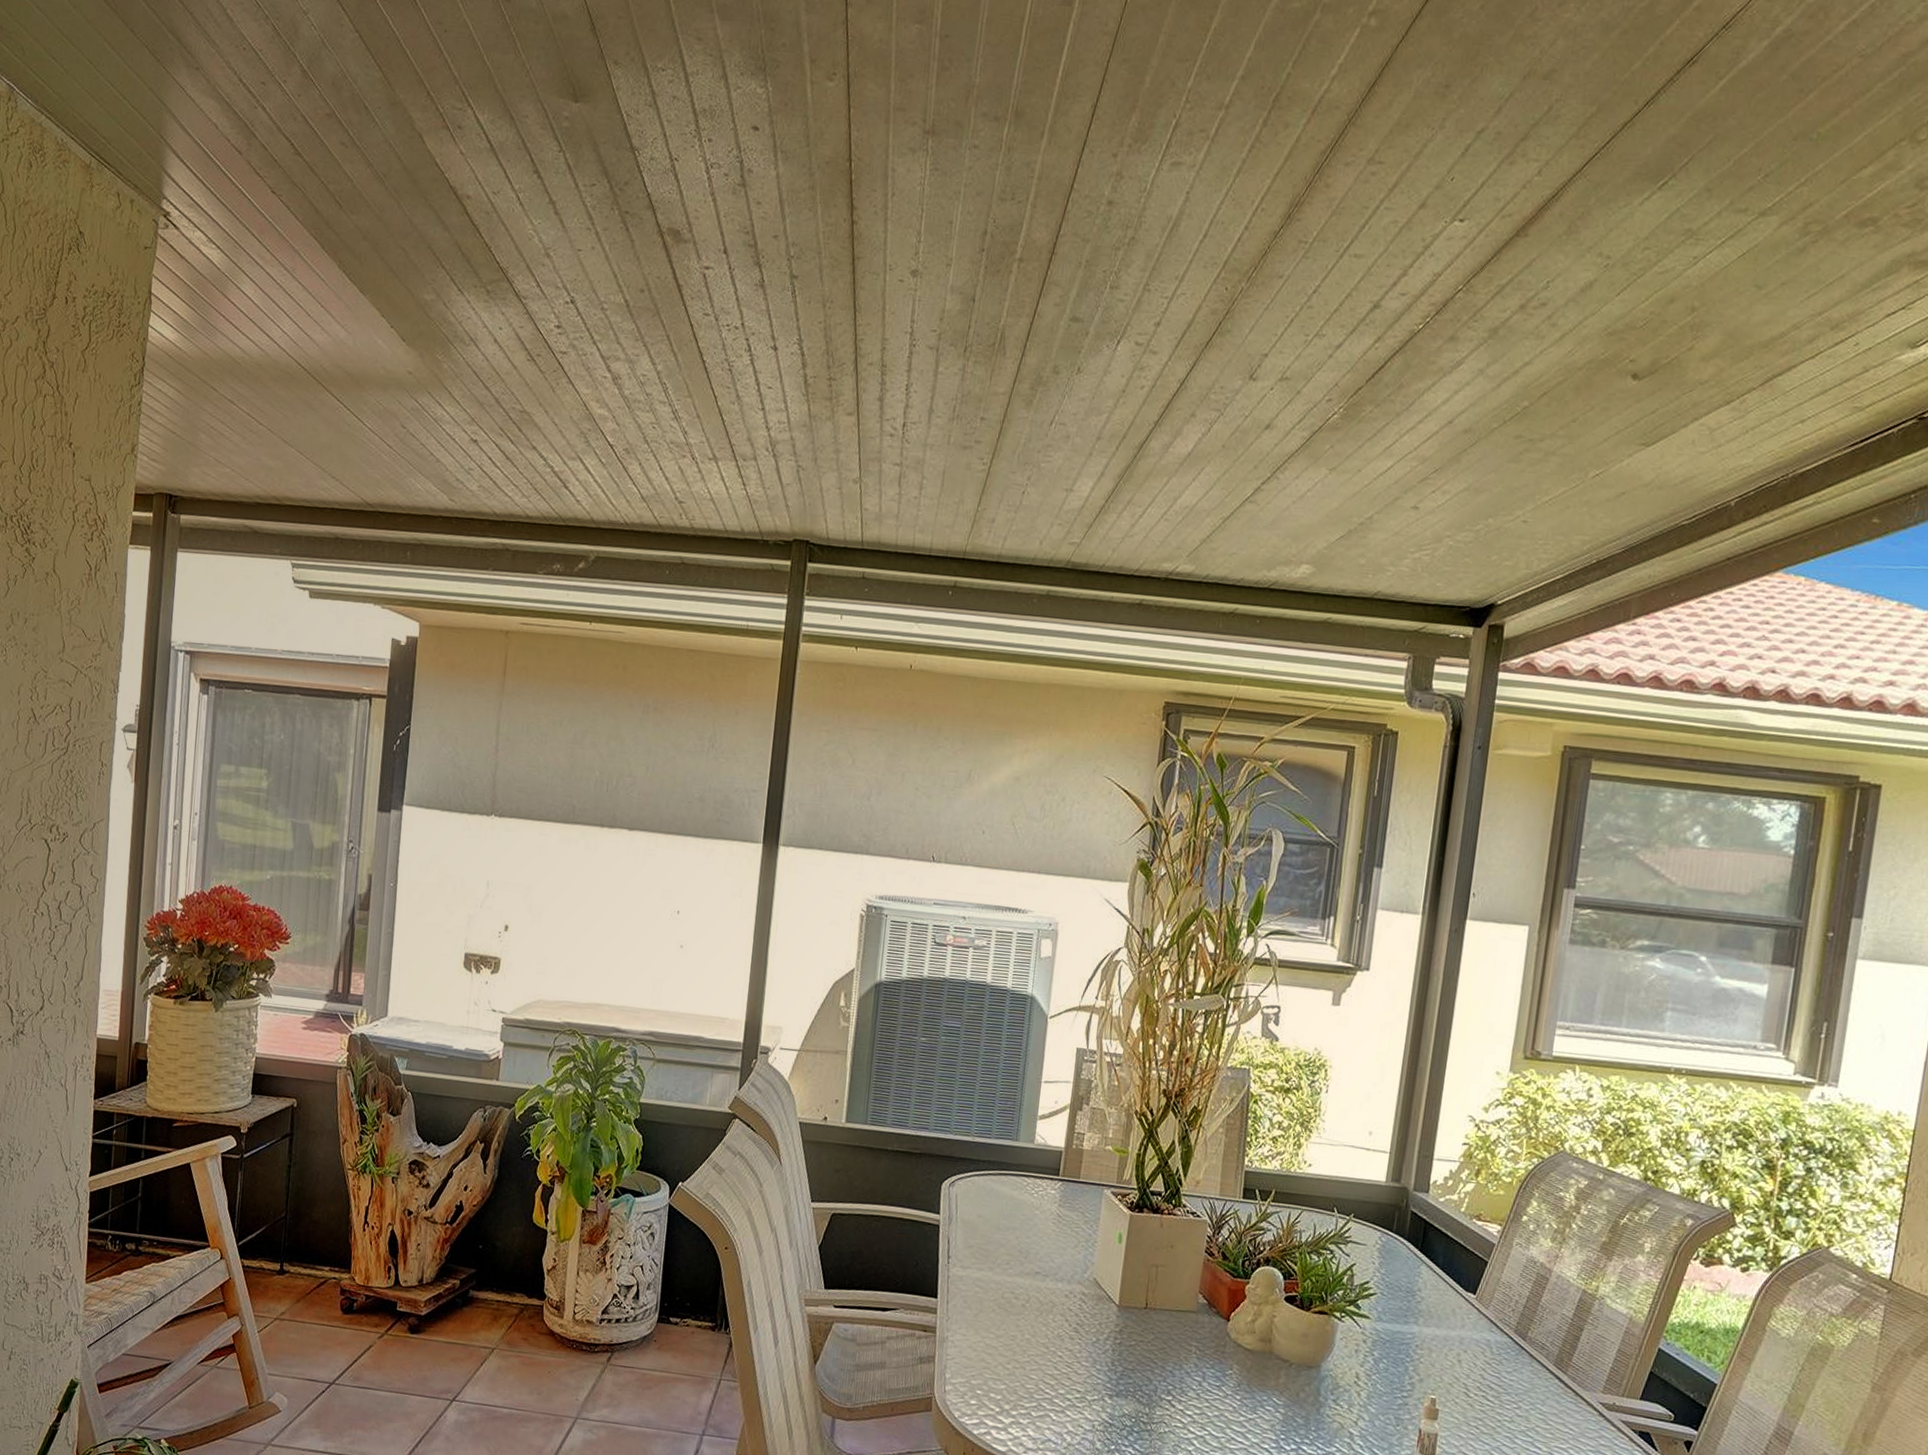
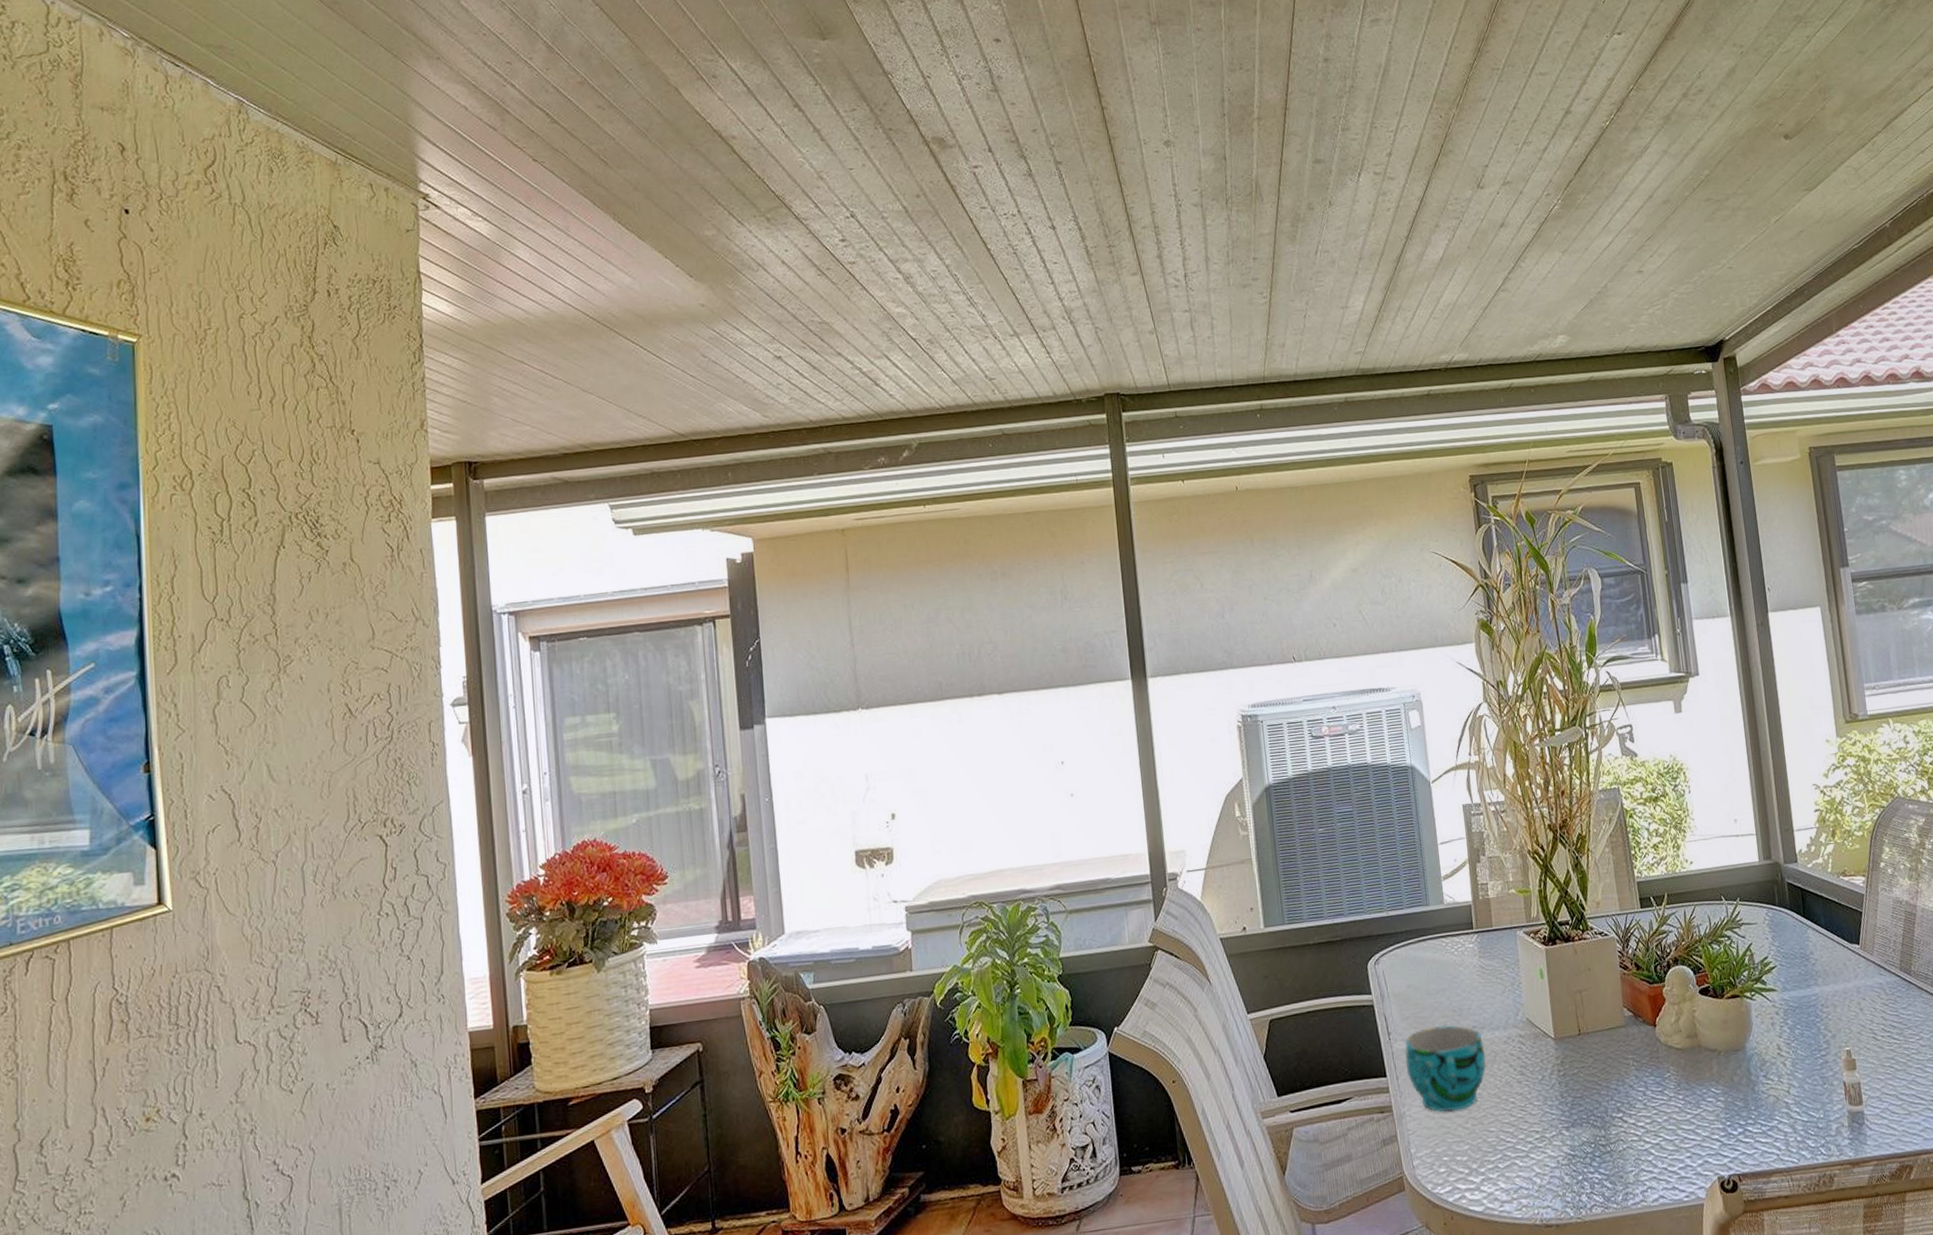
cup: none [958,1261,1043,1350] -> present [1404,1025,1486,1112]

